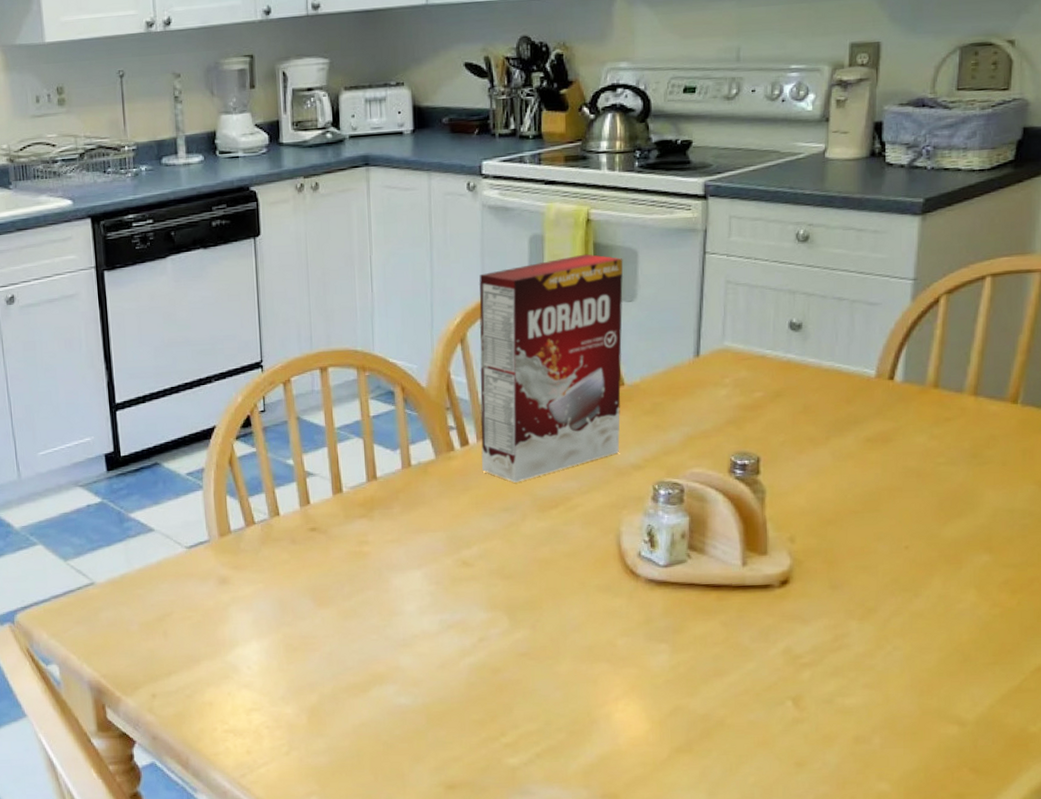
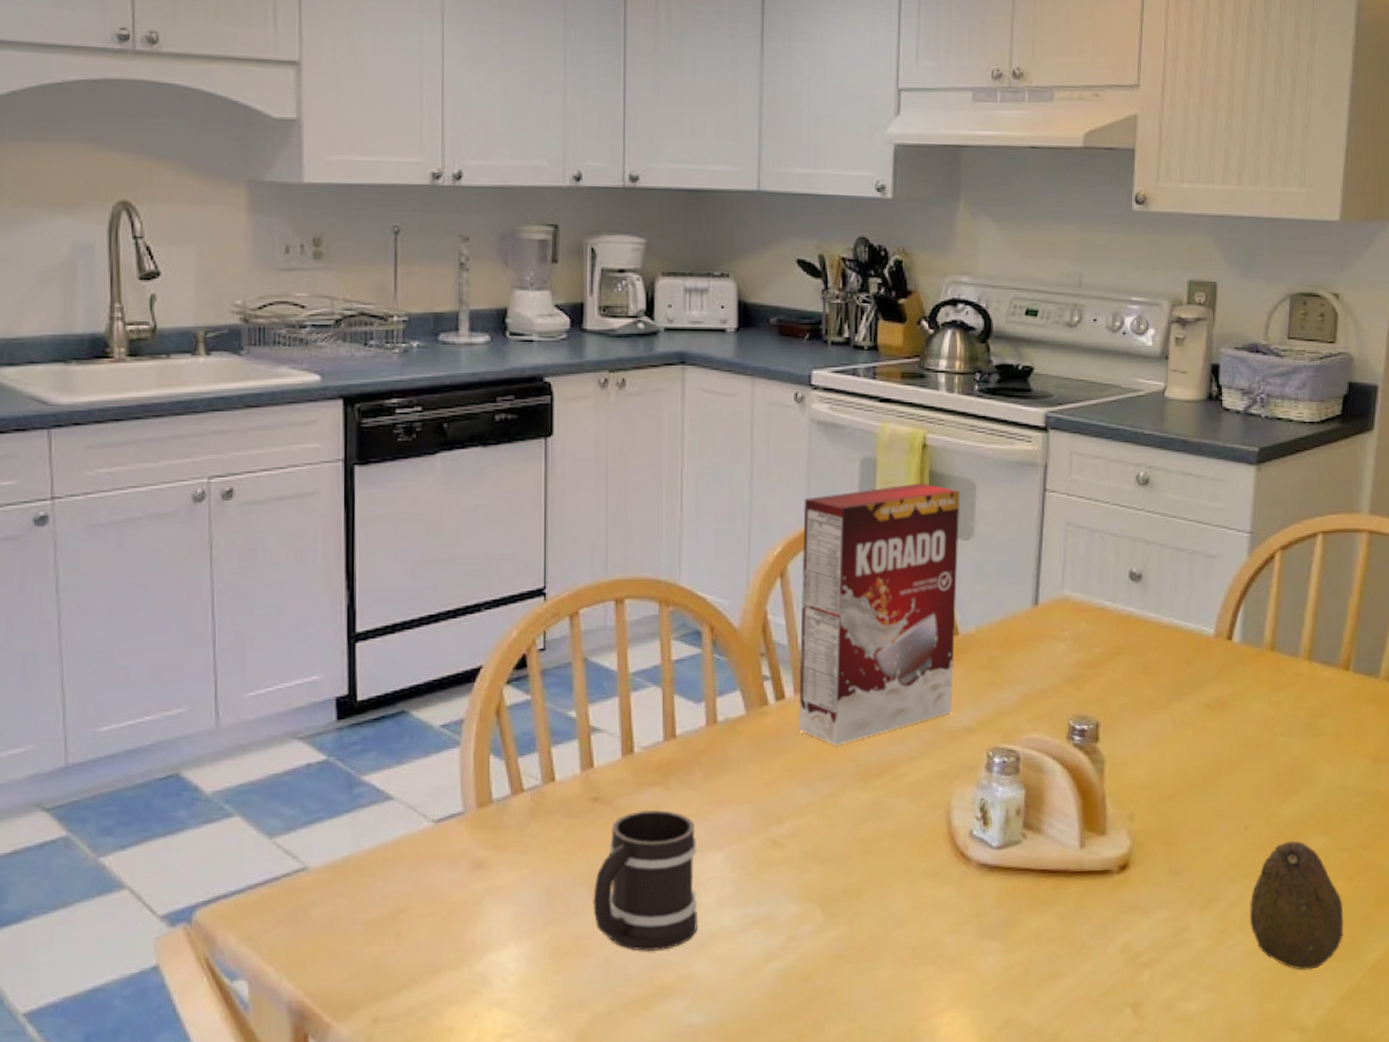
mug: none [316,537,403,648] -> present [593,809,699,952]
fruit: none [909,558,1007,672] -> present [1249,840,1344,970]

